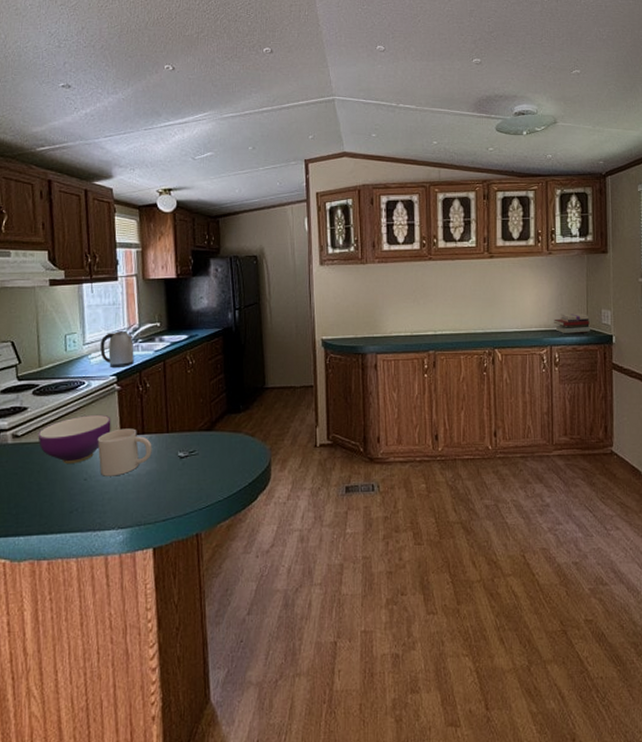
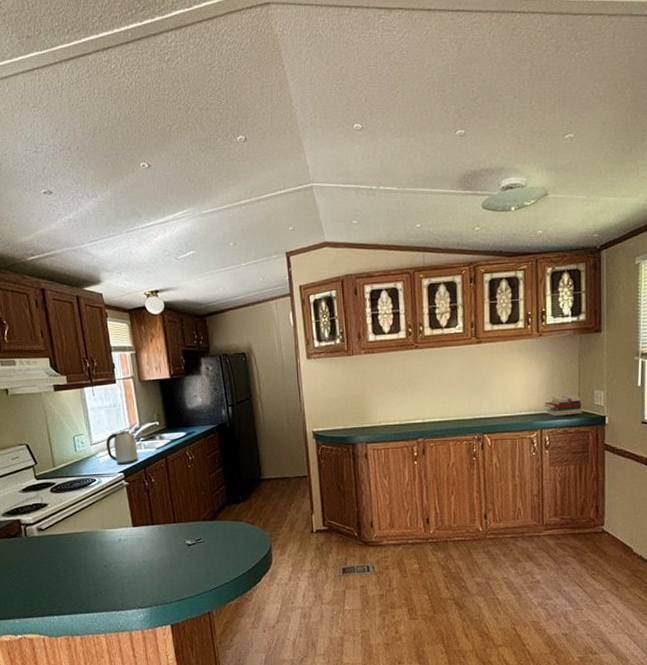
bowl: present [38,414,111,463] -> none [59,508,124,553]
mug: present [97,428,152,476] -> none [112,520,162,563]

